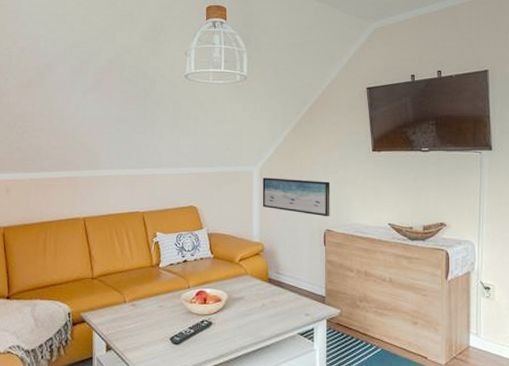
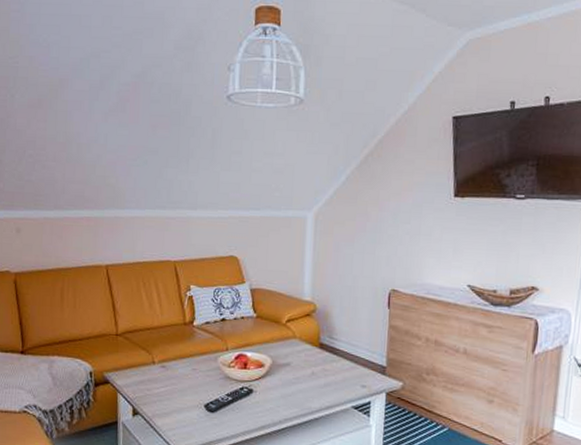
wall art: present [262,177,331,217] -> none [316,225,400,275]

